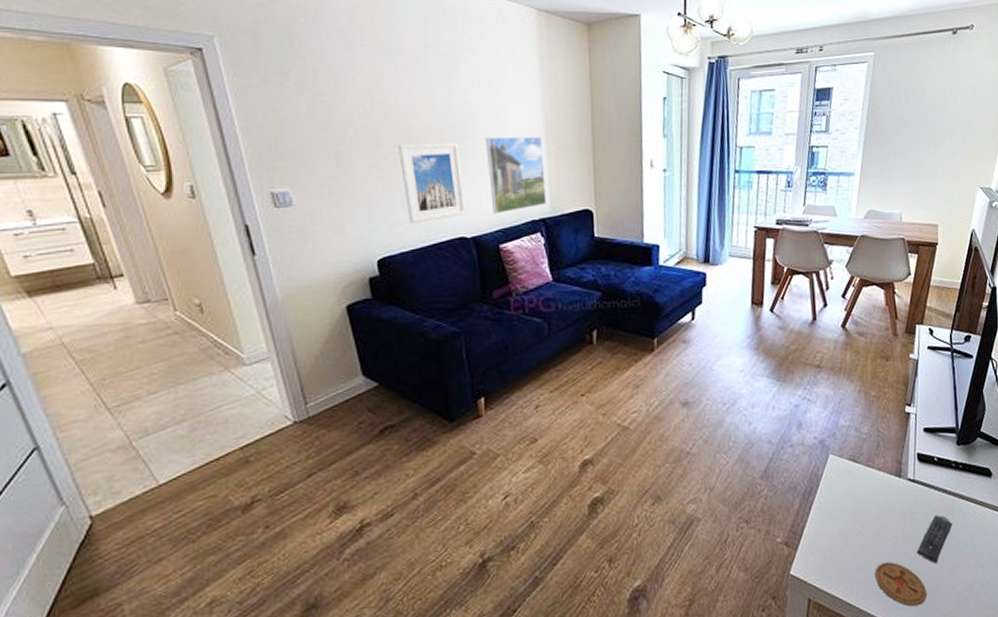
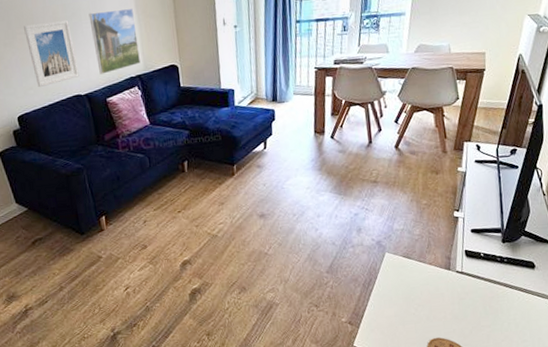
remote control: present [916,515,952,565] -> none [464,300,497,340]

